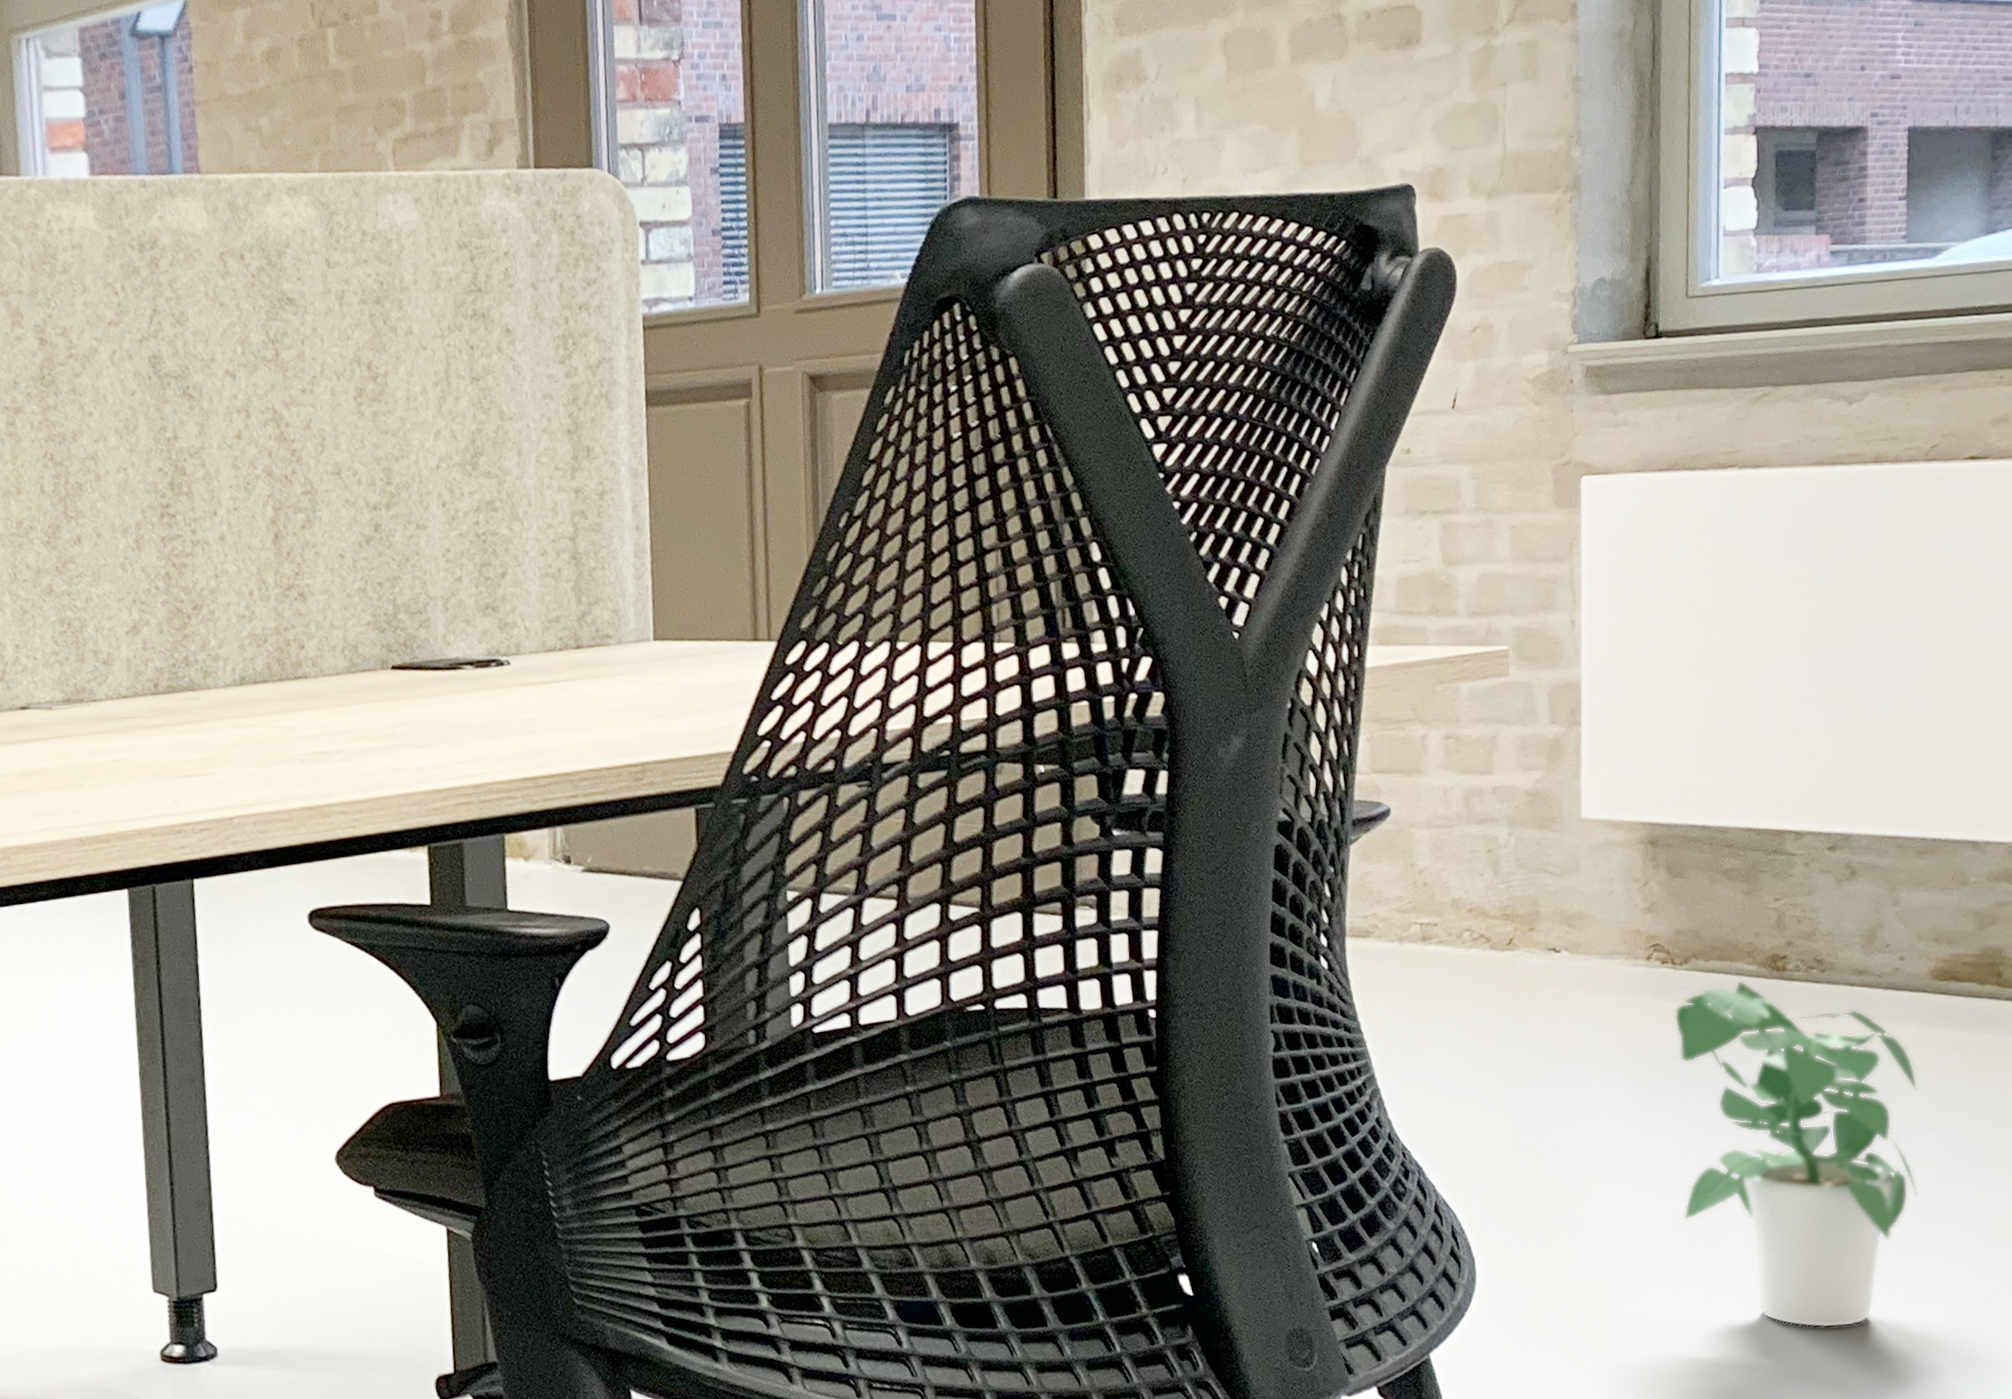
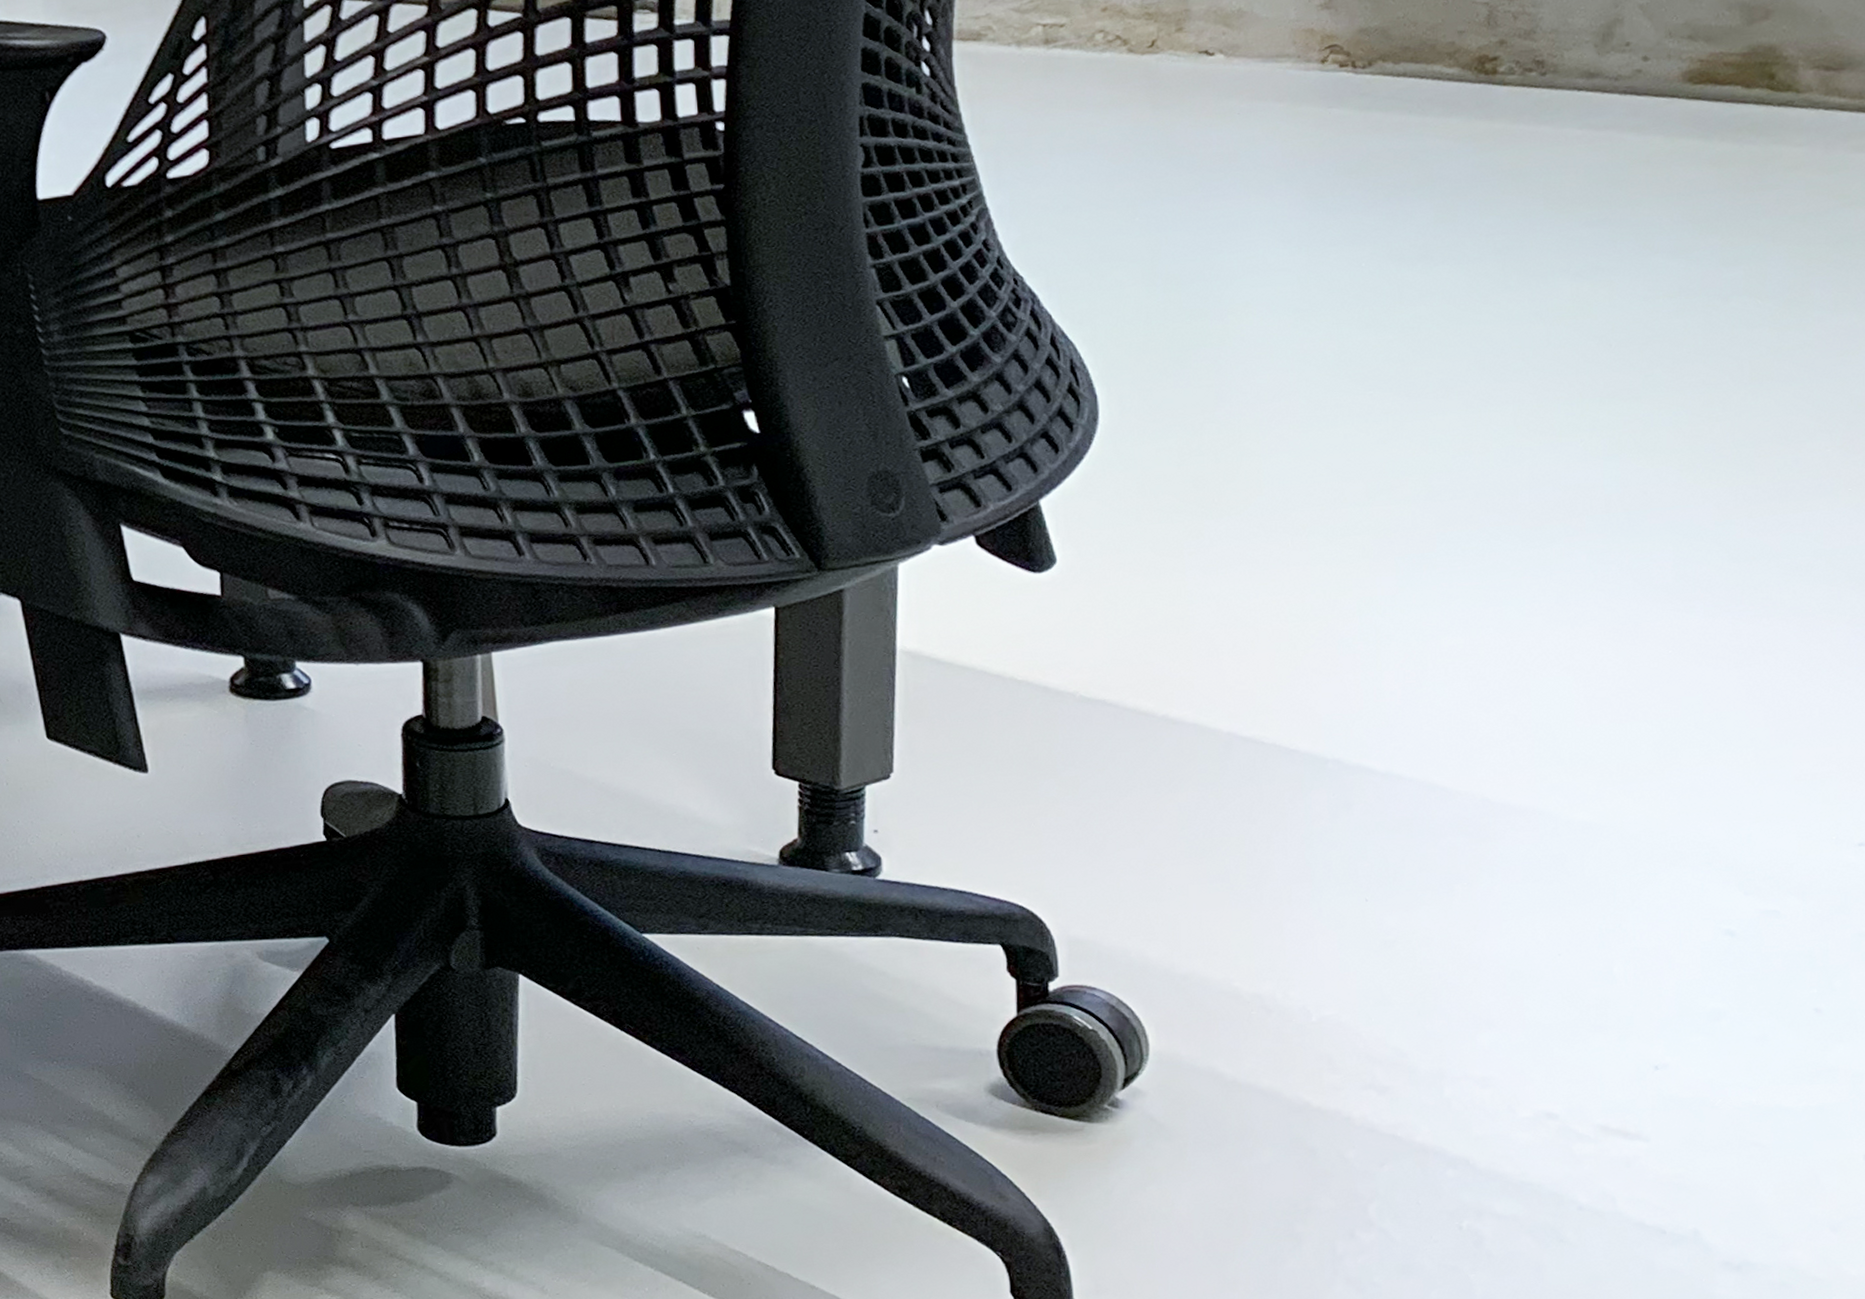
potted plant: present [1674,980,1918,1328] -> none [1353,85,1660,479]

